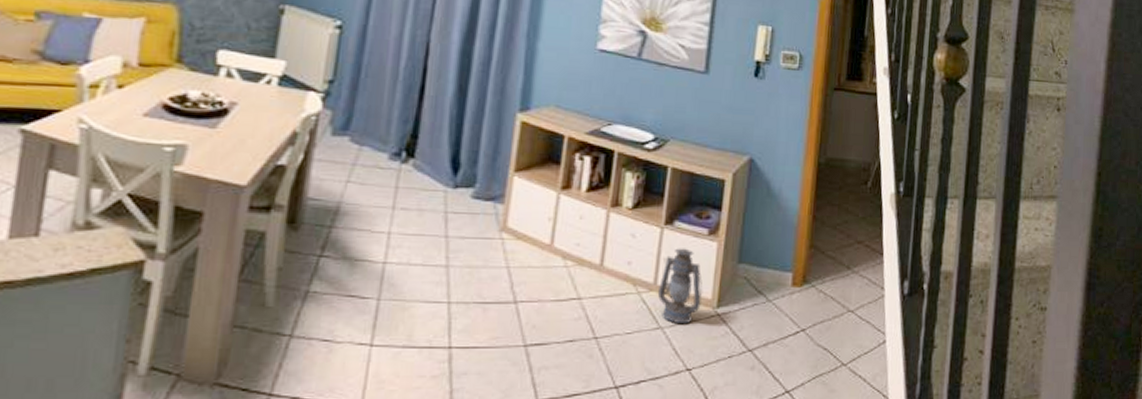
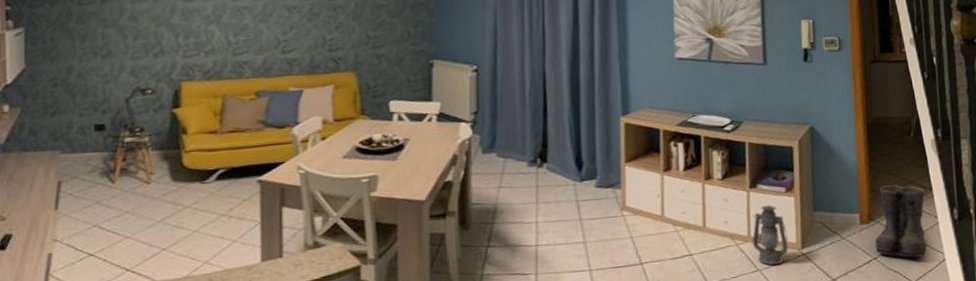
boots: none [805,243,874,335] -> present [875,185,927,258]

